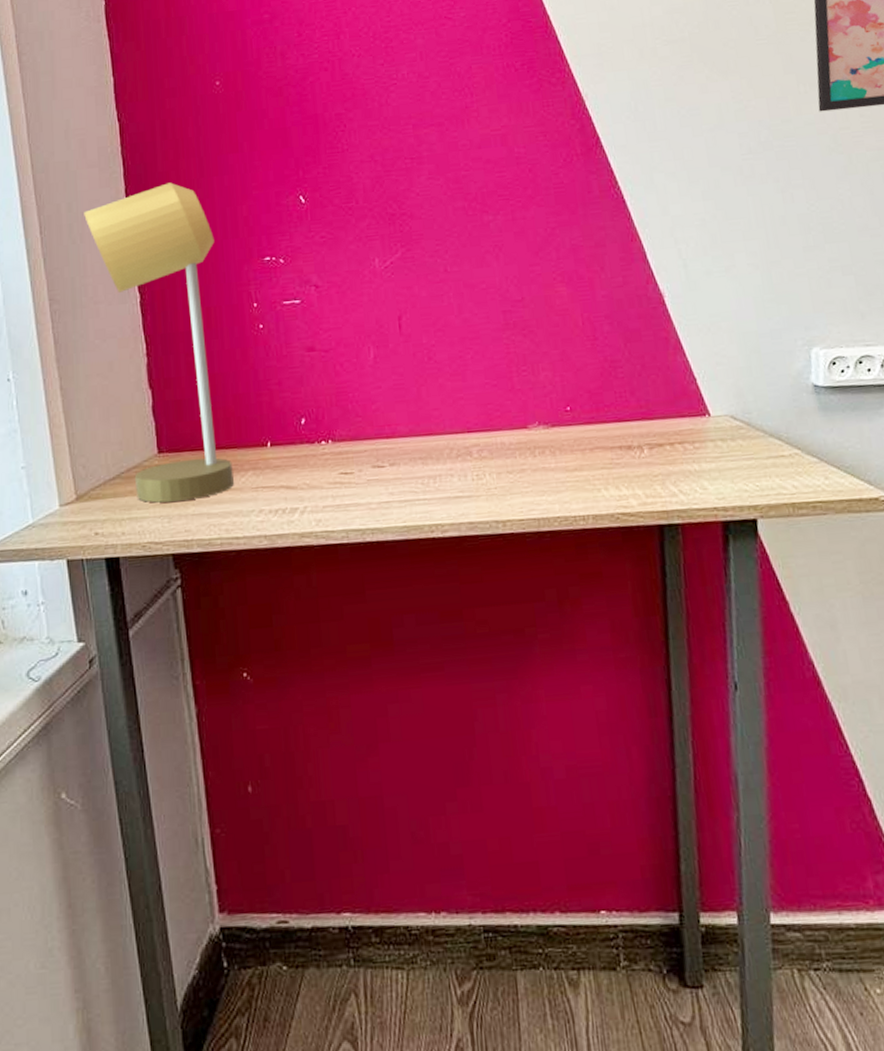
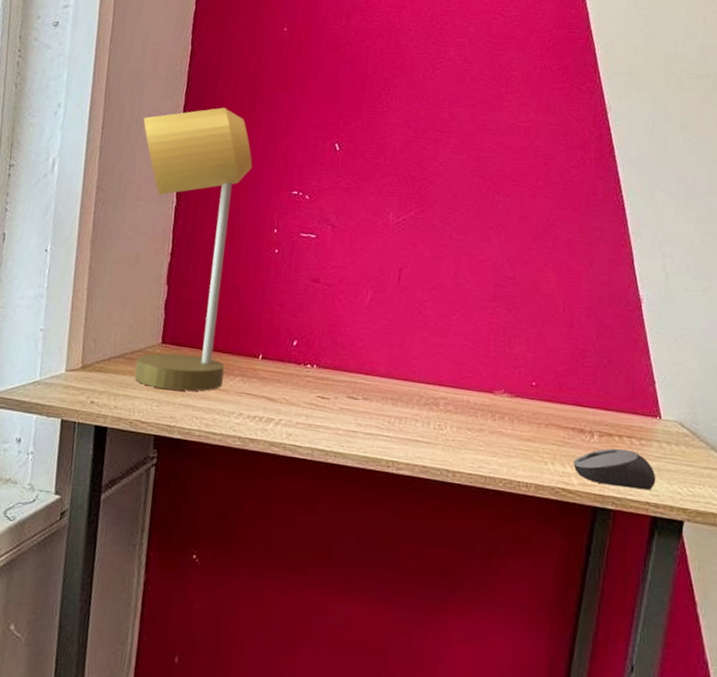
computer mouse: none [628,456,719,499] -> present [573,448,656,491]

